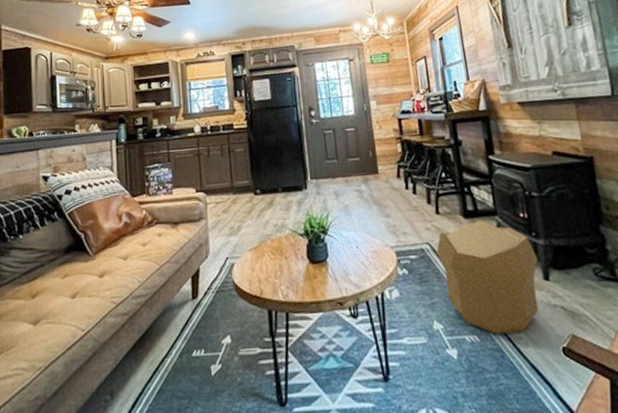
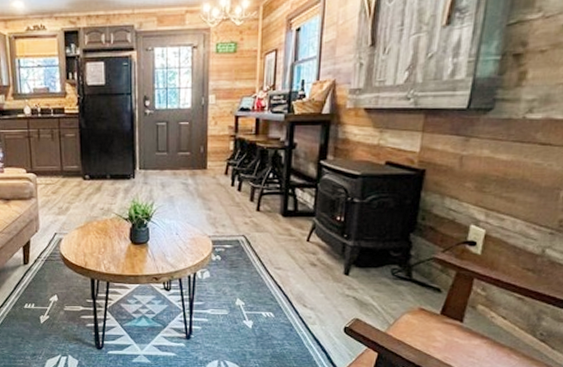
pouf: present [436,220,538,334] -> none [250,219,343,313]

